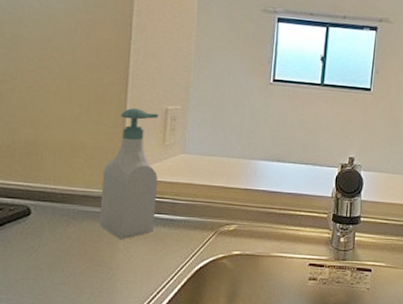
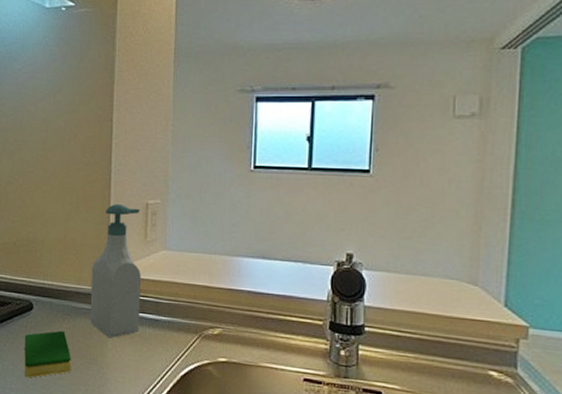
dish sponge: none [17,235,76,287] -> present [24,330,71,378]

